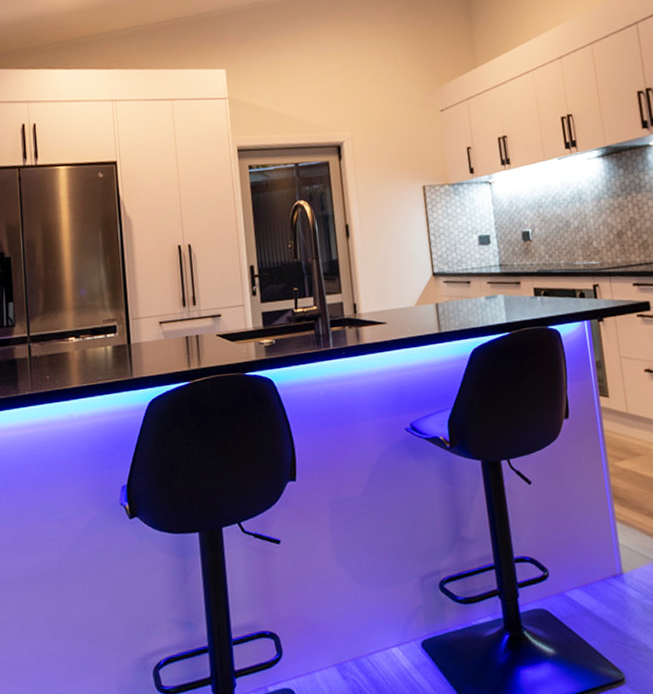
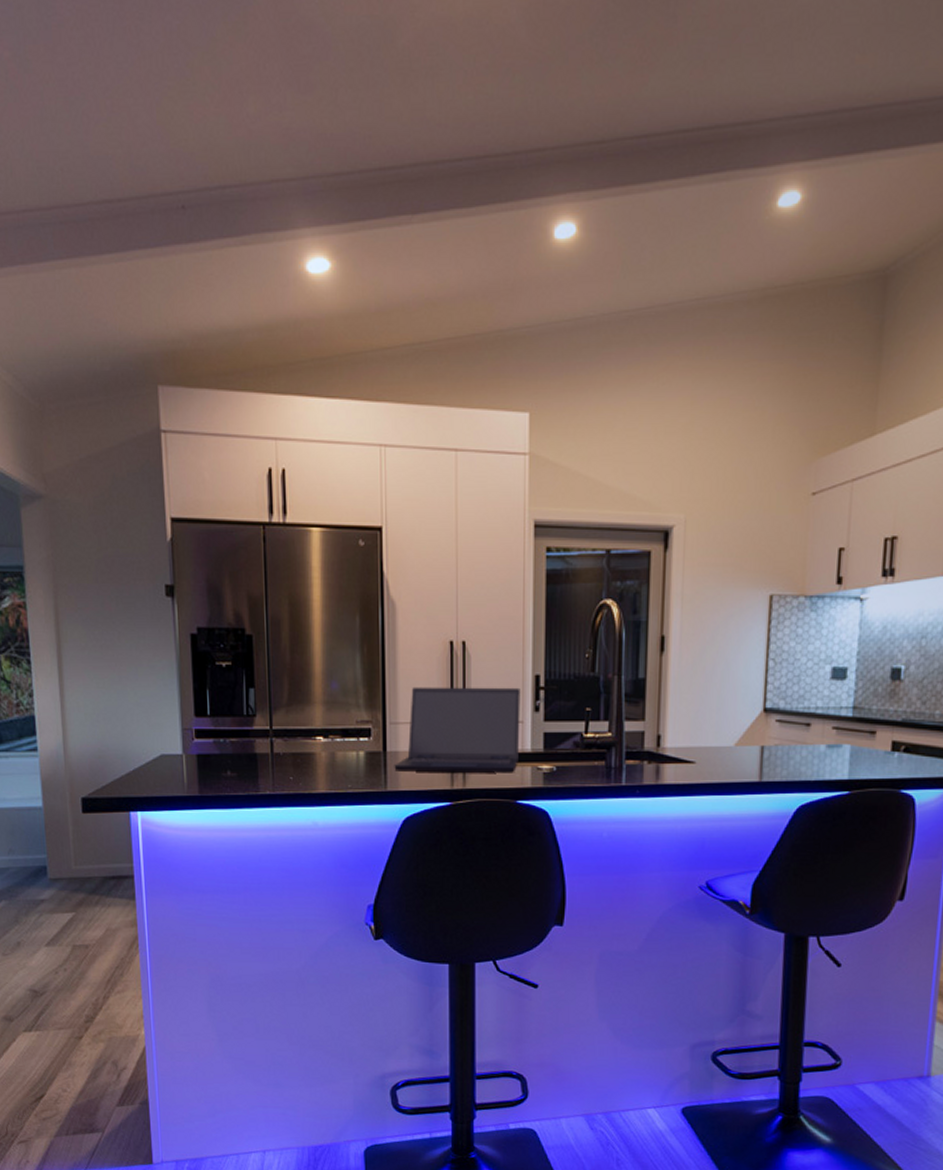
laptop: none [138,277,243,360] -> present [394,687,521,773]

